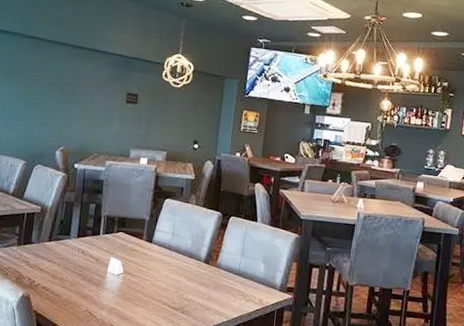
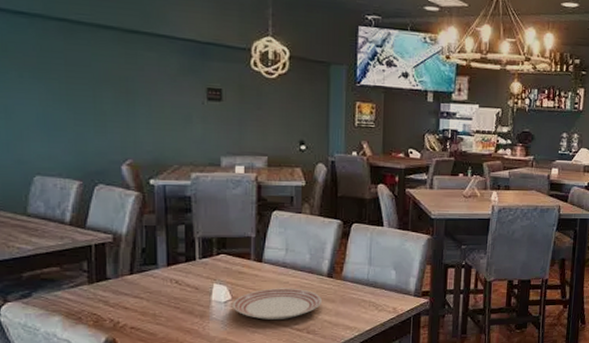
dinner plate: none [123,267,198,298] -> present [233,288,321,320]

